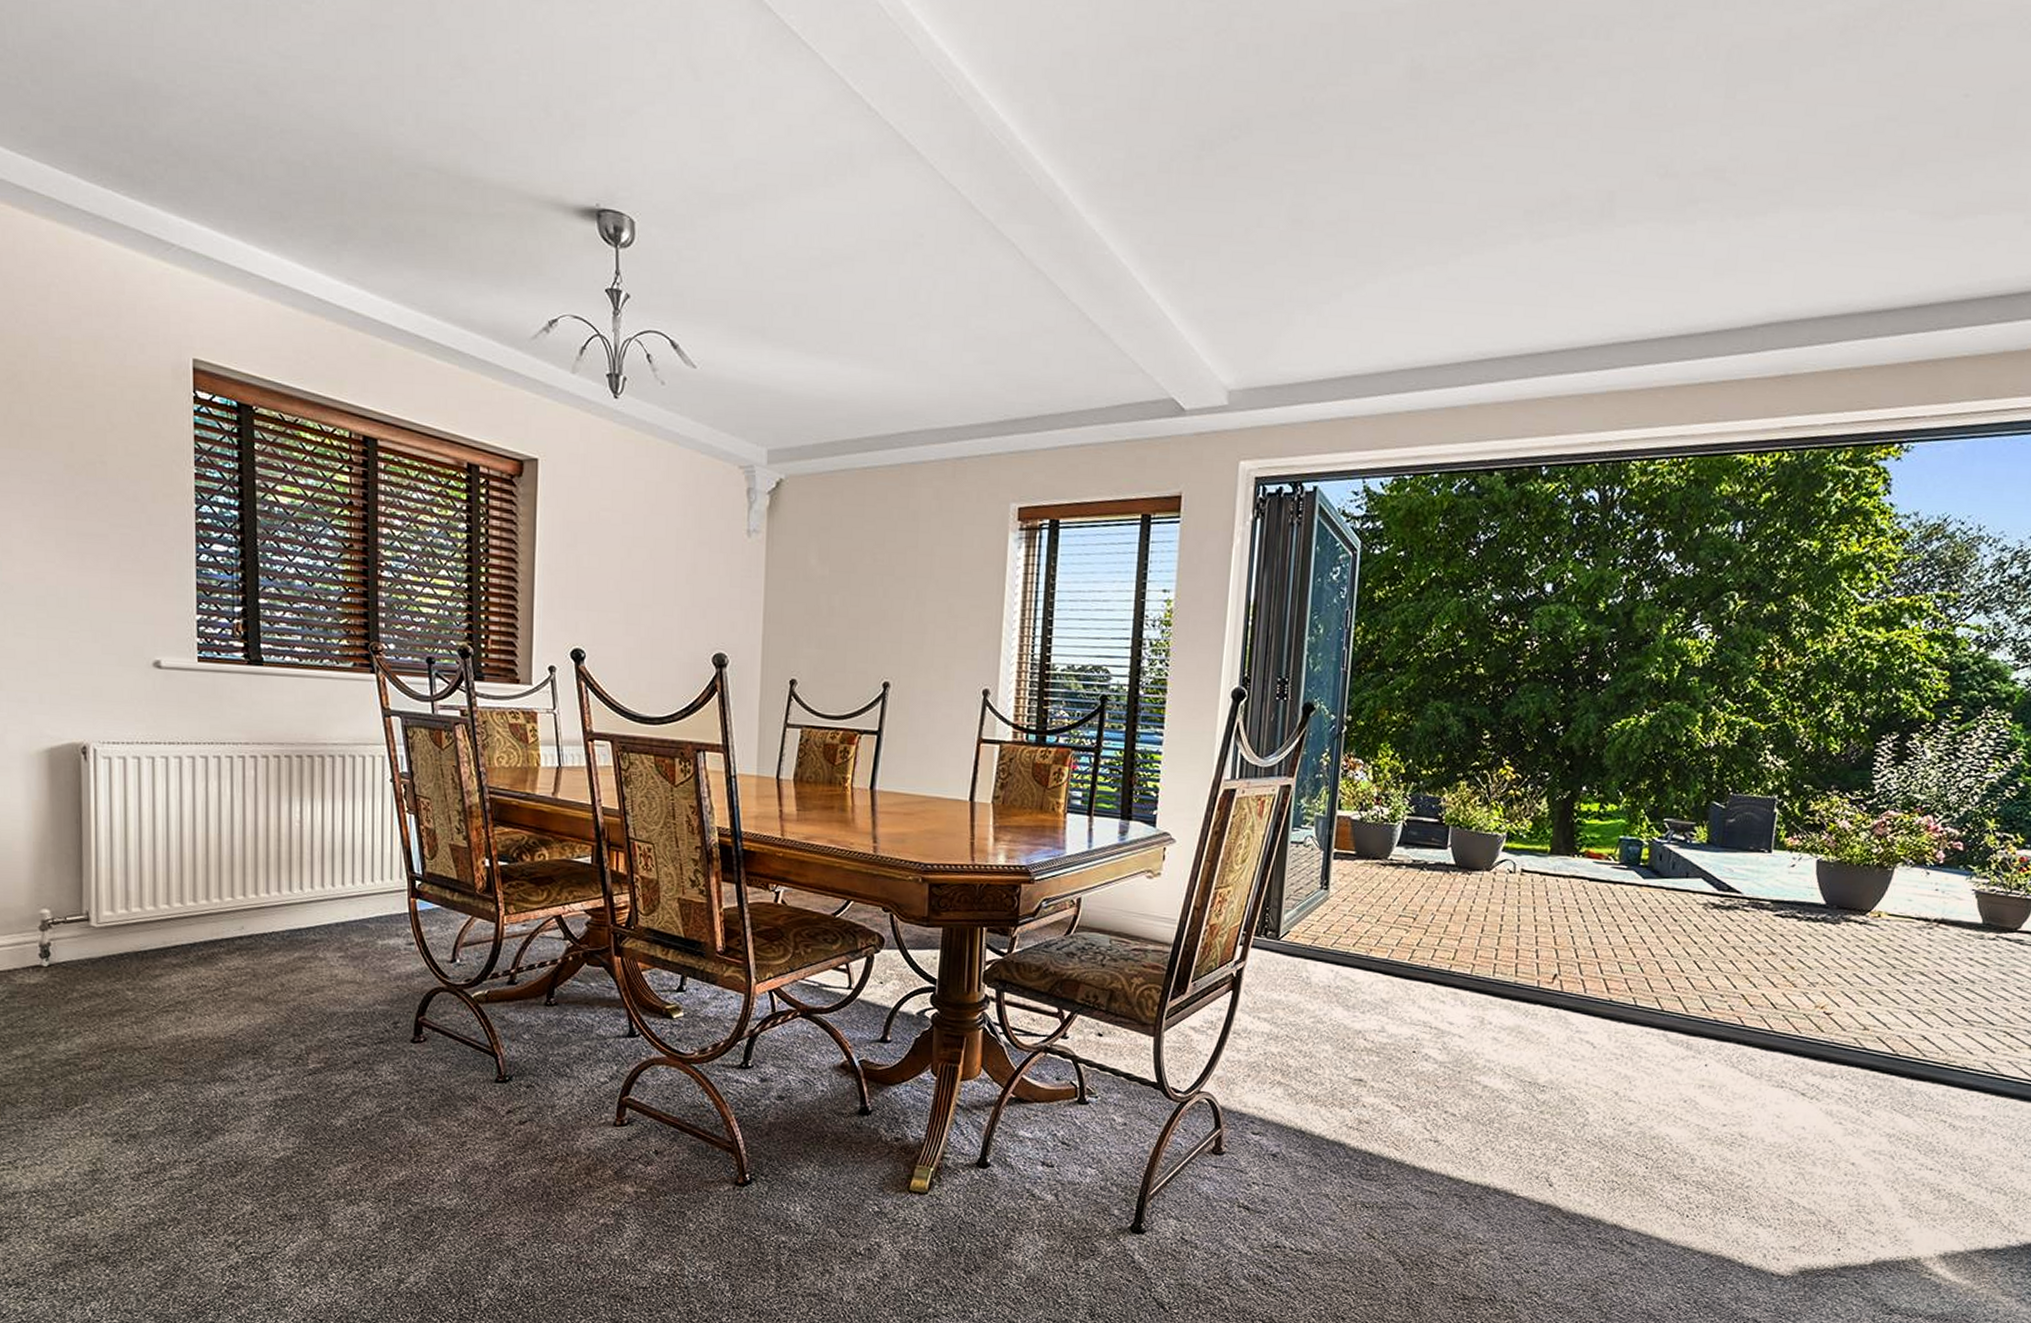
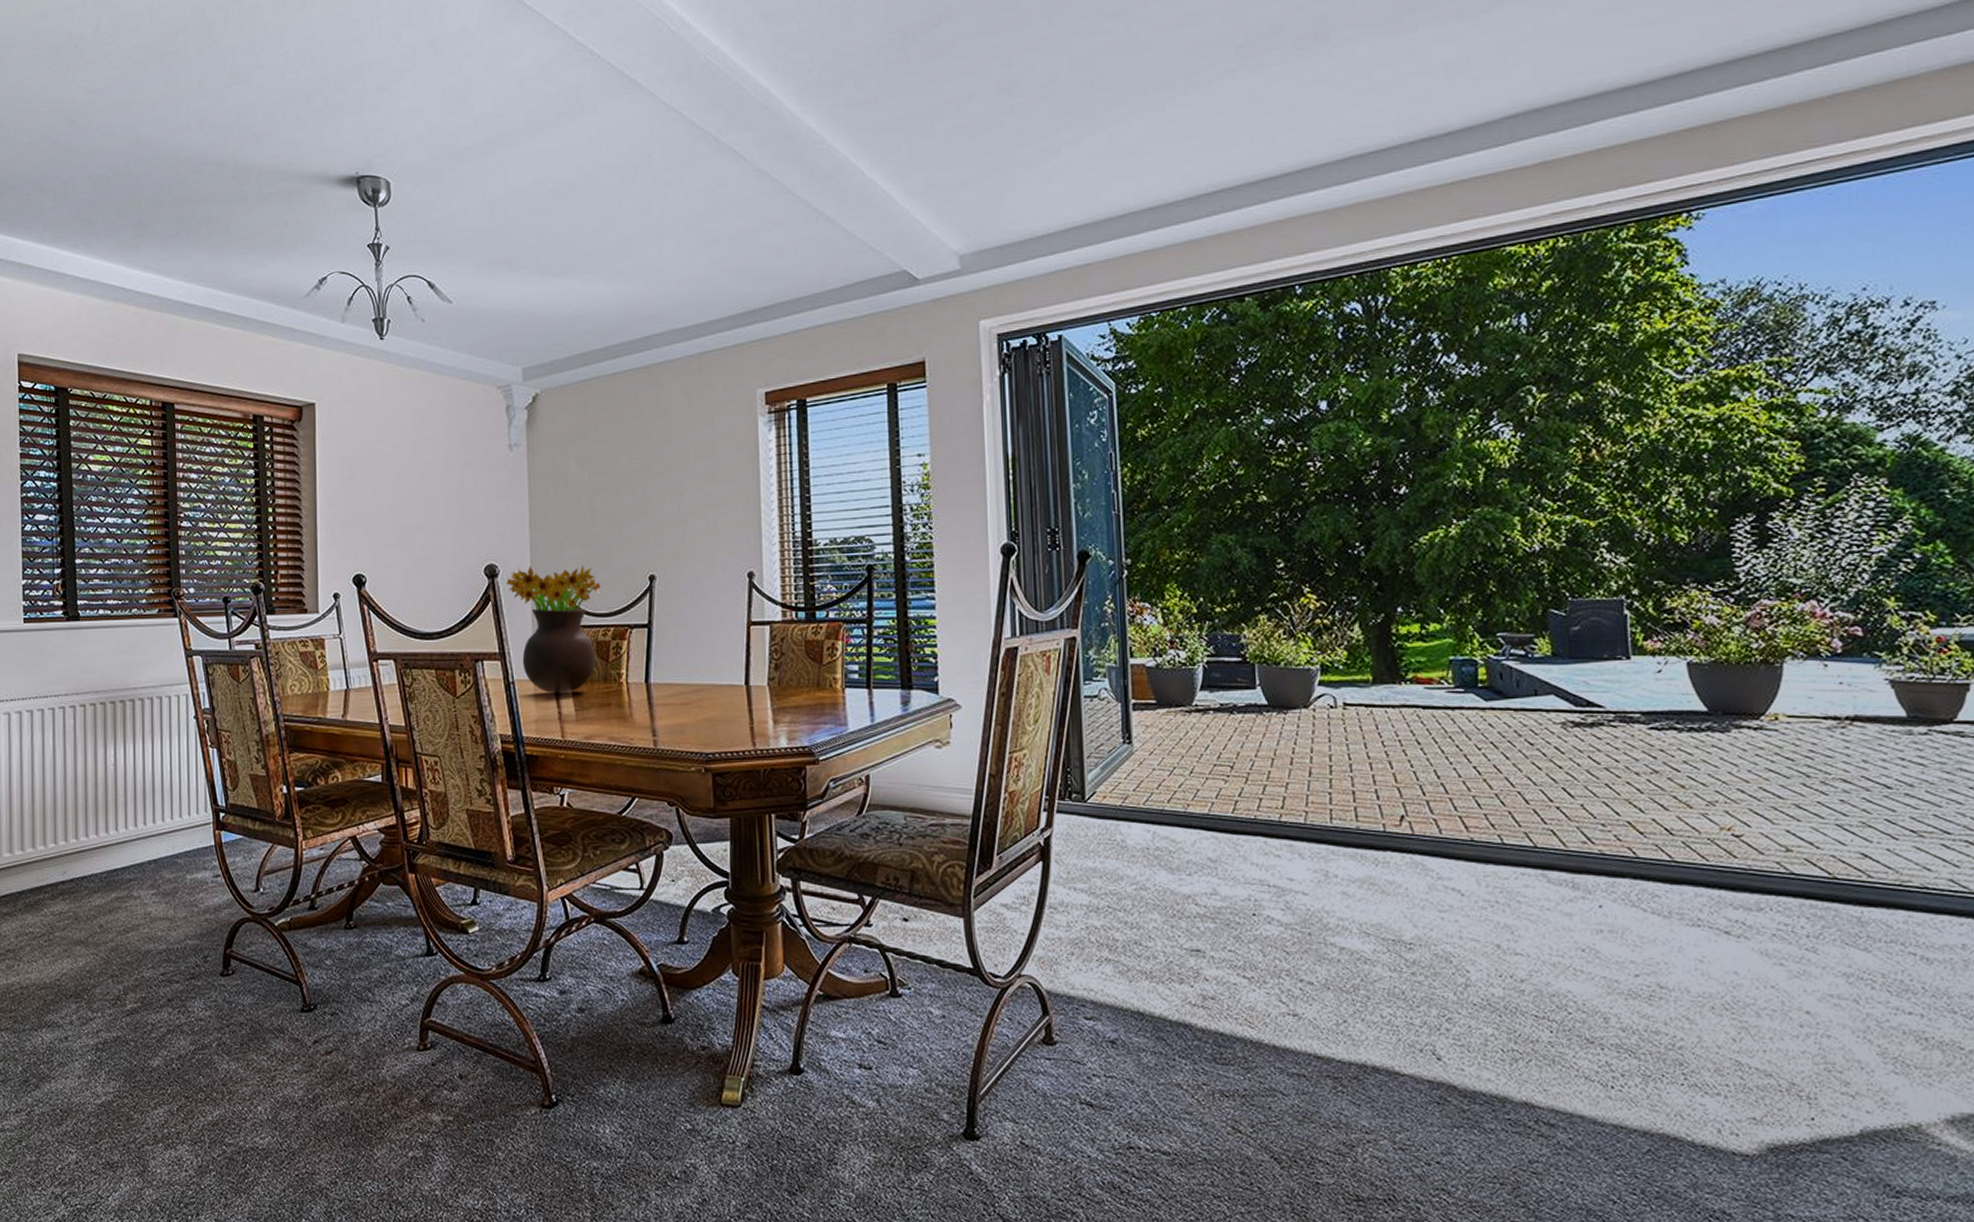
flower arrangement: none [734,658,833,793] -> present [506,565,601,694]

